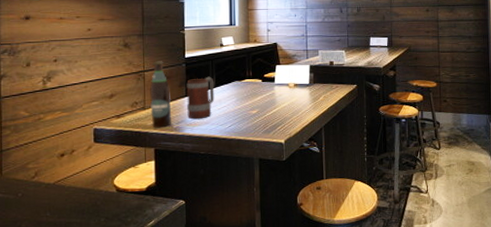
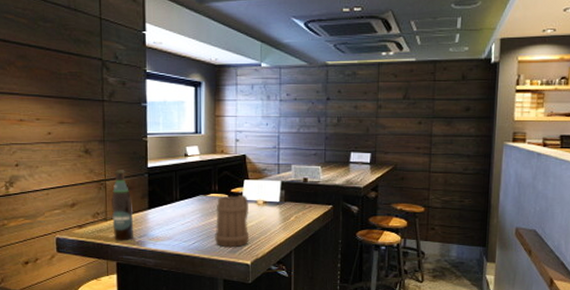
beer mug: present [186,76,215,119] -> none [149,188,178,233]
beer mug: none [250,78,283,128] -> present [215,194,250,247]

